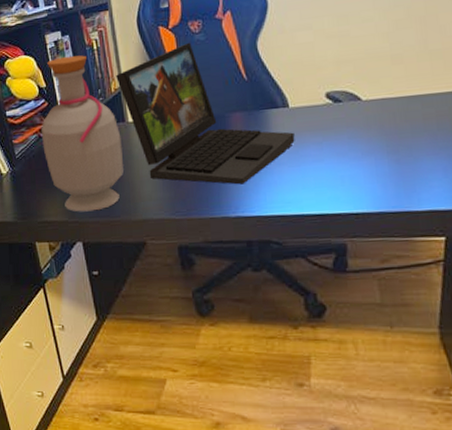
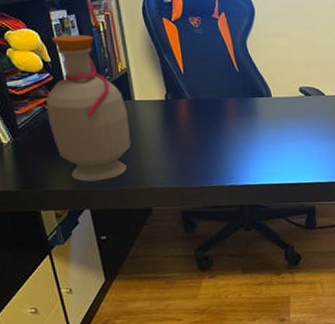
laptop: present [115,42,295,185] -> none [121,35,277,159]

